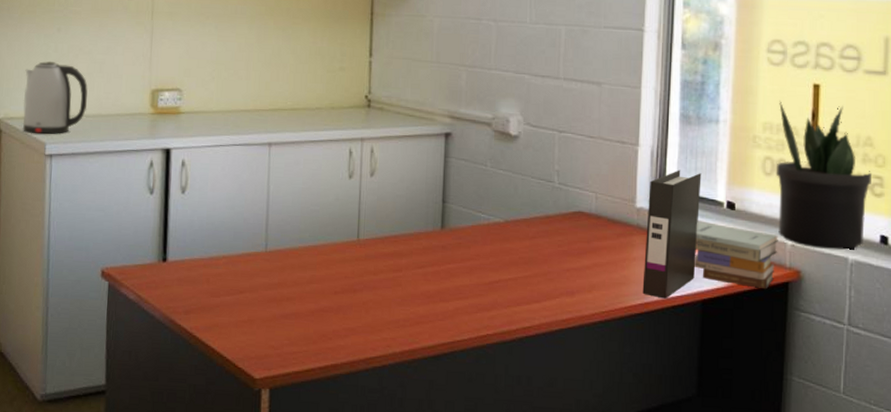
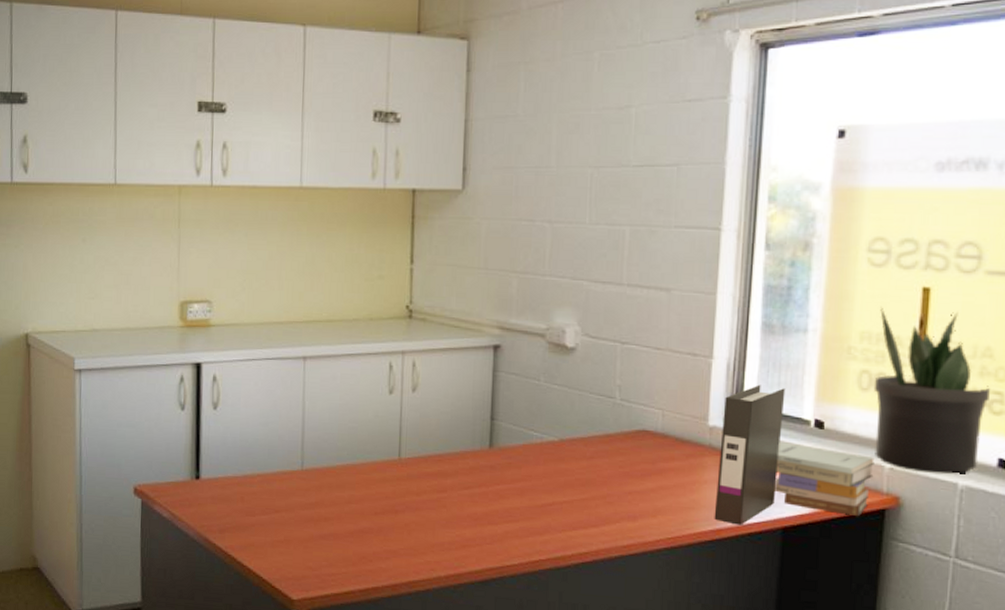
kettle: present [22,61,88,134] -> none [50,273,115,349]

